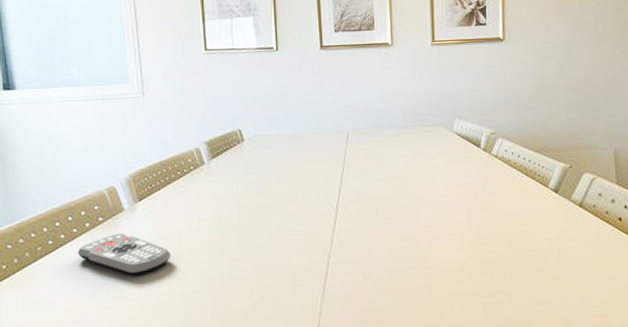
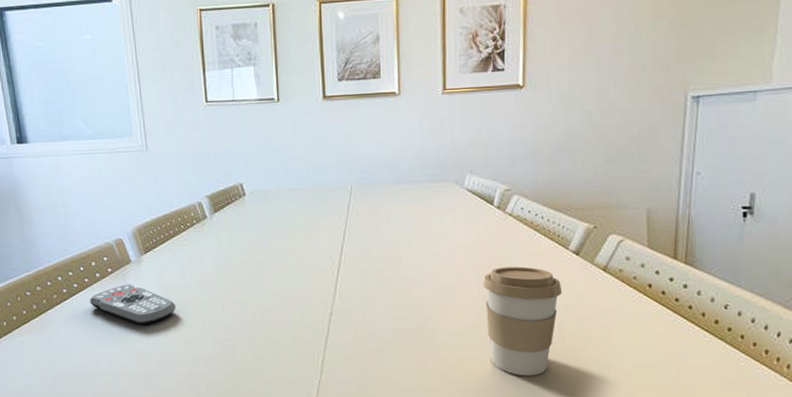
coffee cup: none [472,204,544,310] -> present [482,266,561,376]

